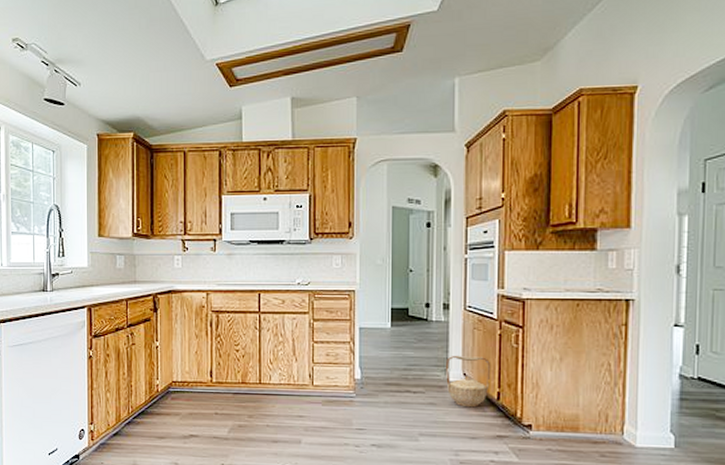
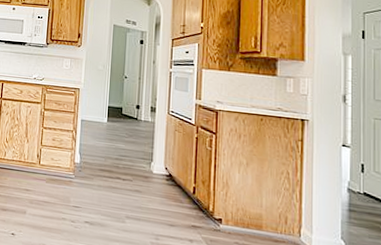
basket: present [446,355,490,408] -> none [150,151,188,199]

